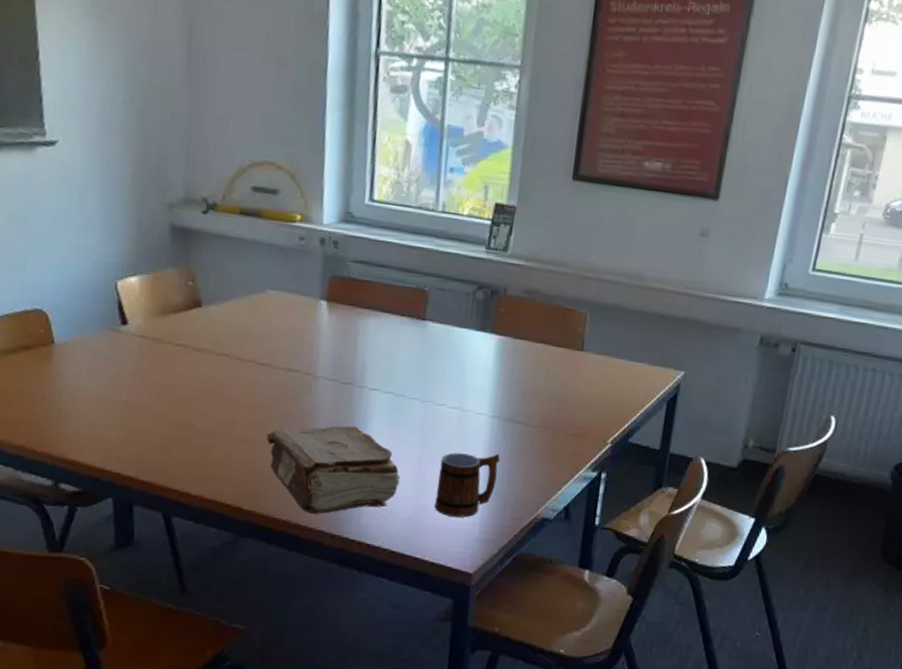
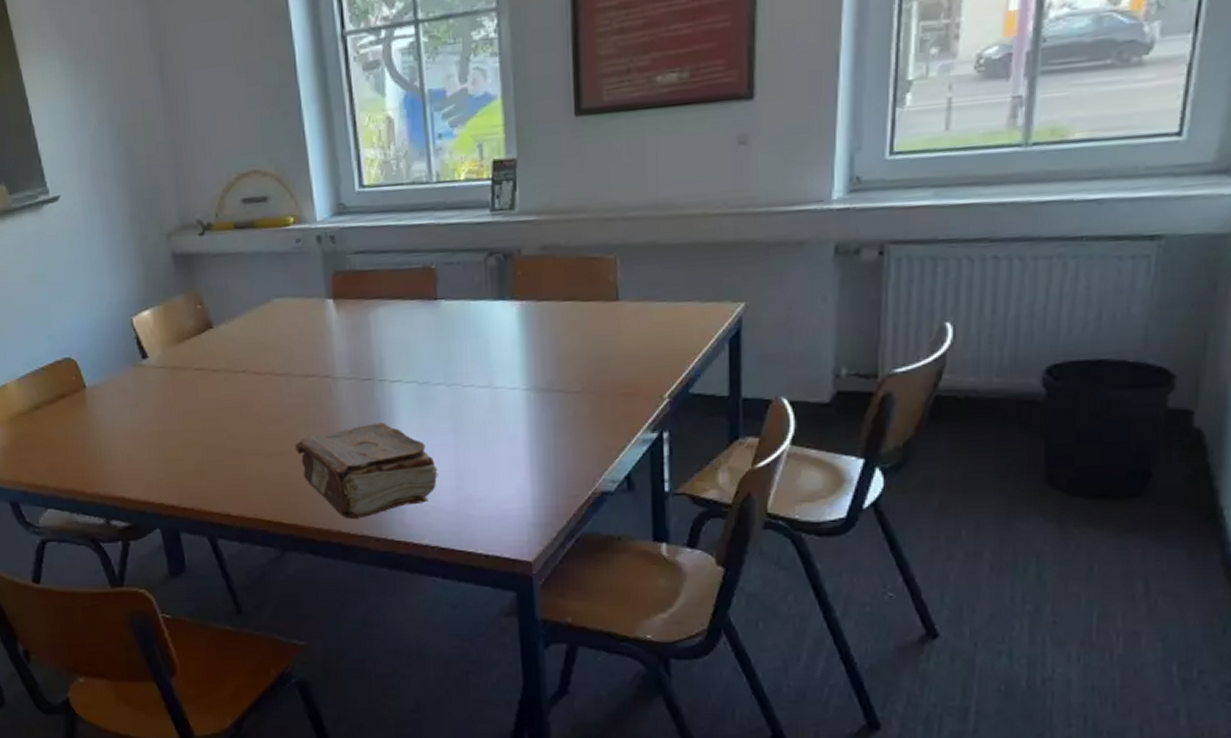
mug: present [434,452,500,518] -> none [478,428,543,503]

